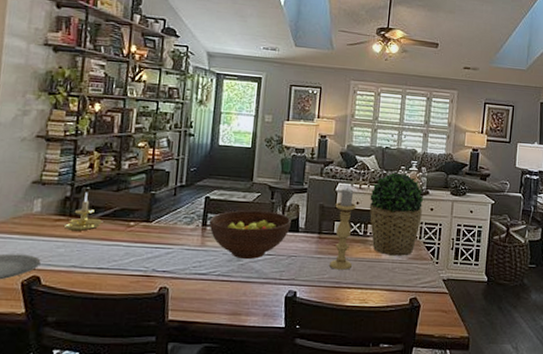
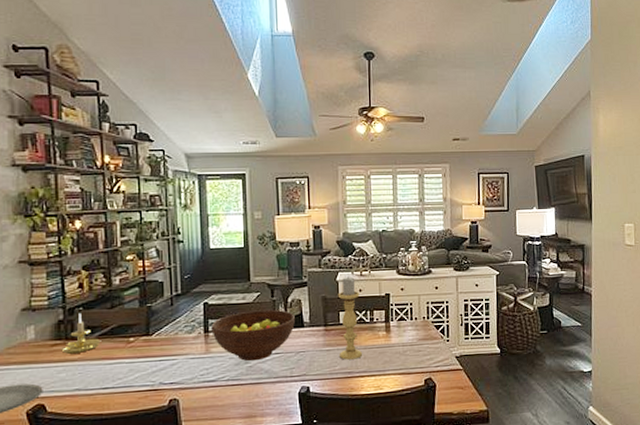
potted plant: present [369,172,424,256] -> none [372,254,428,339]

